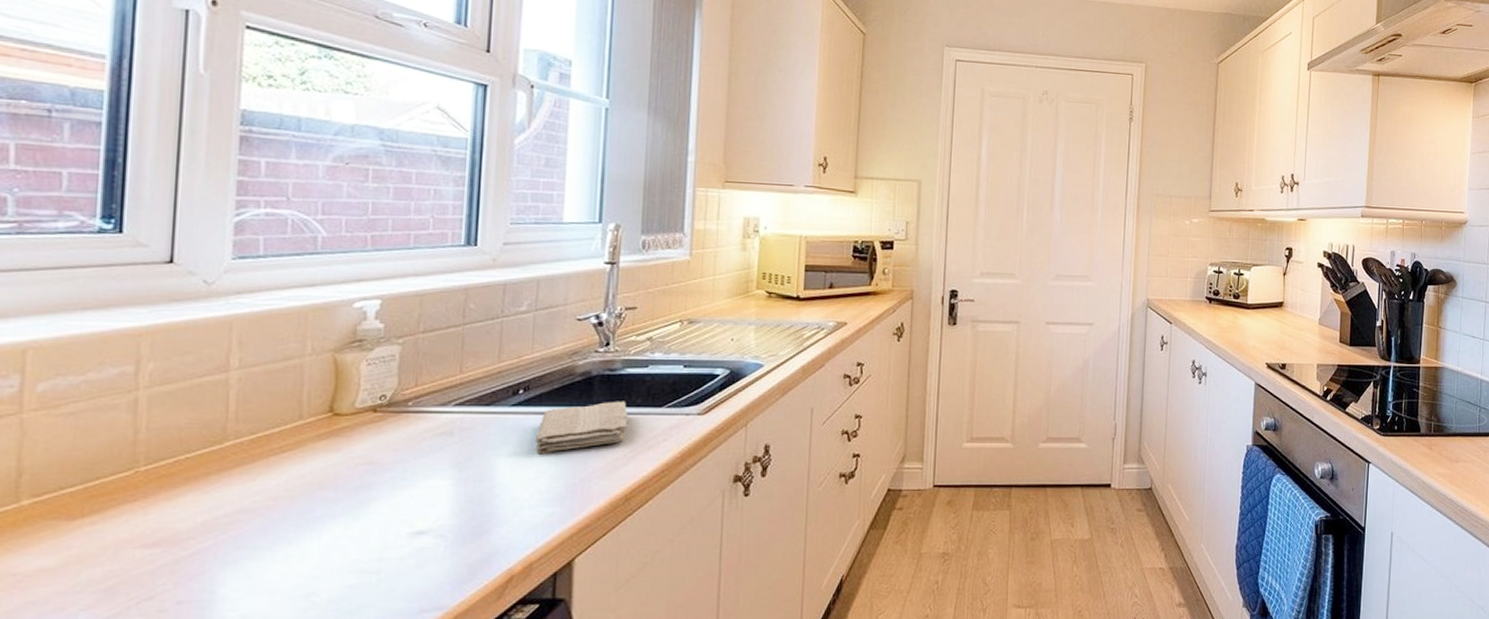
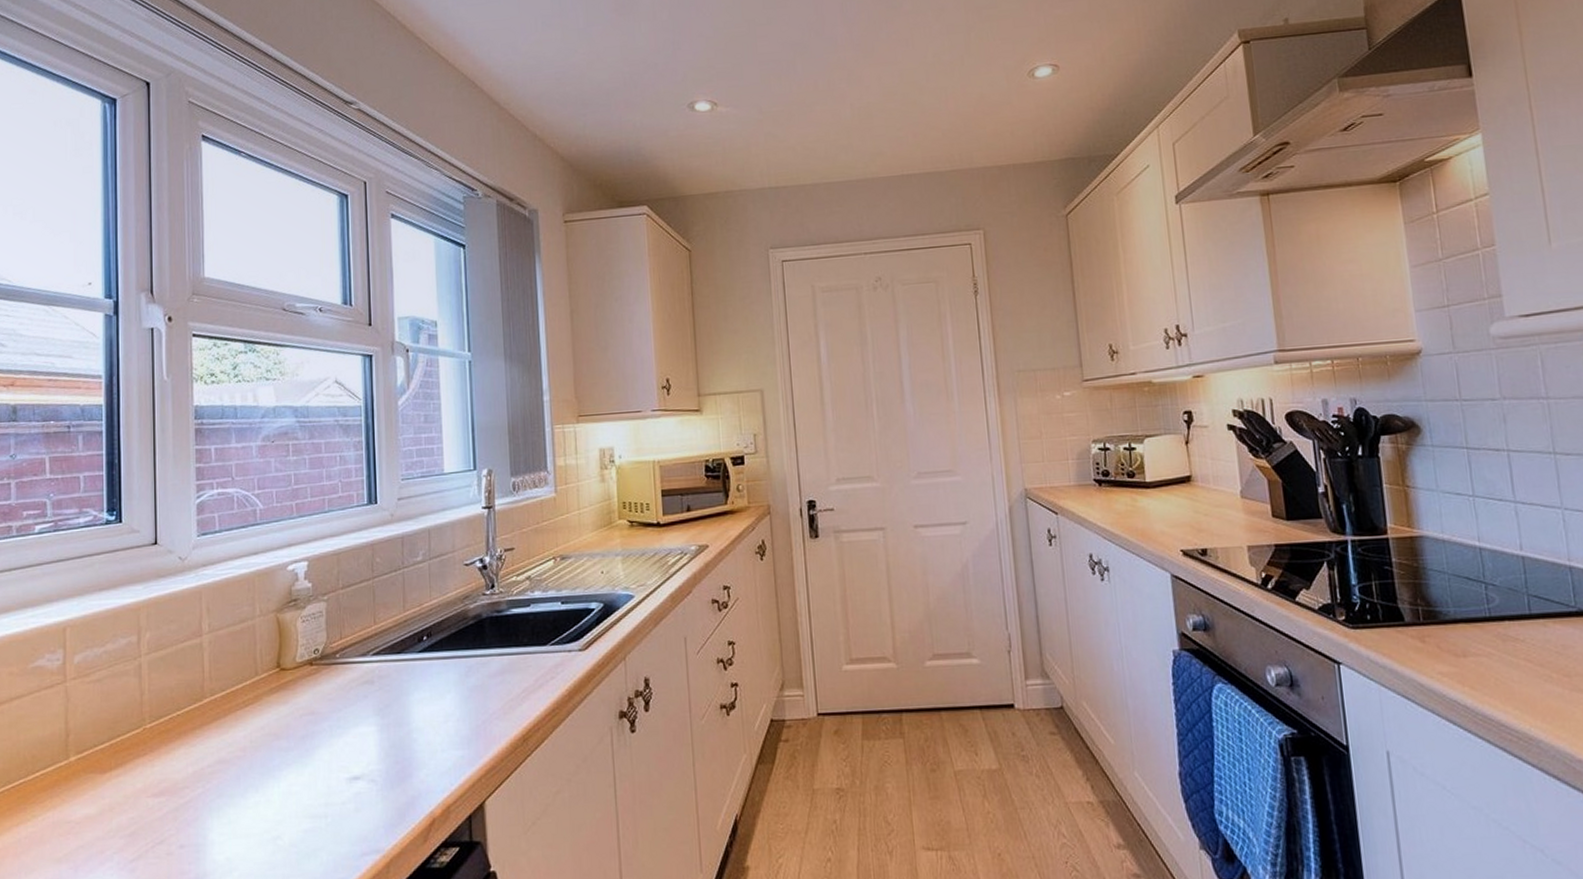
washcloth: present [535,401,628,453] -> none [440,641,518,697]

